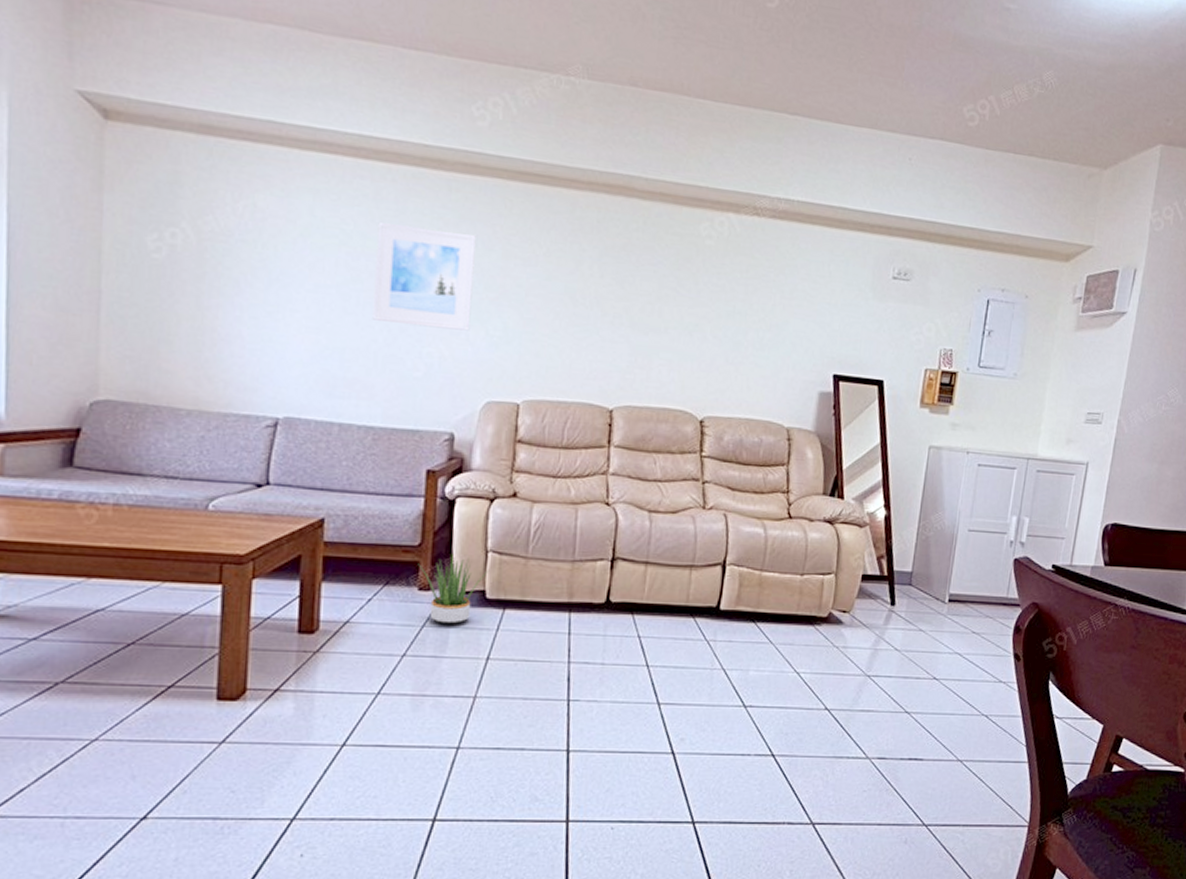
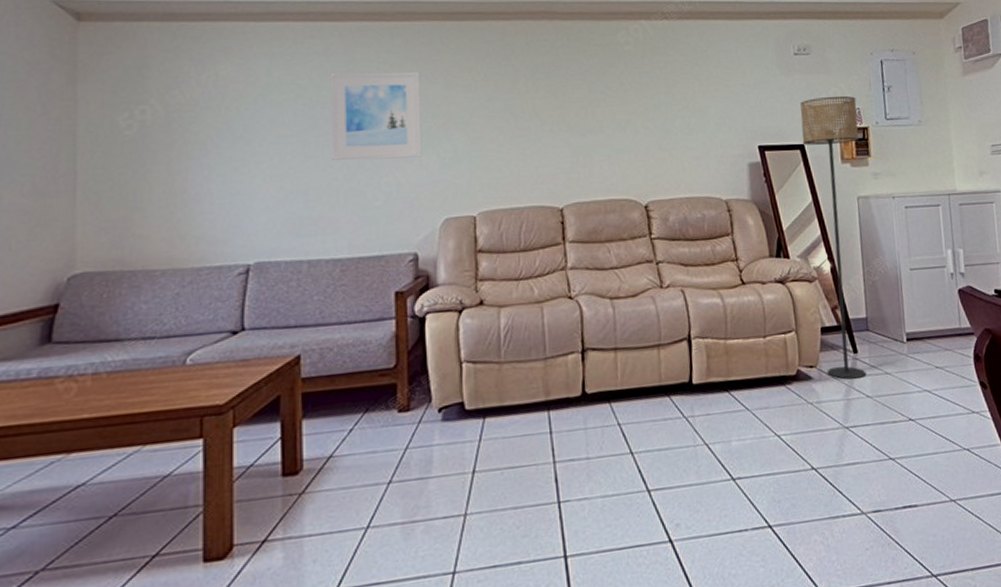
potted plant: present [418,554,490,625] -> none [395,370,466,443]
floor lamp: none [859,331,951,631] -> present [800,95,866,380]

